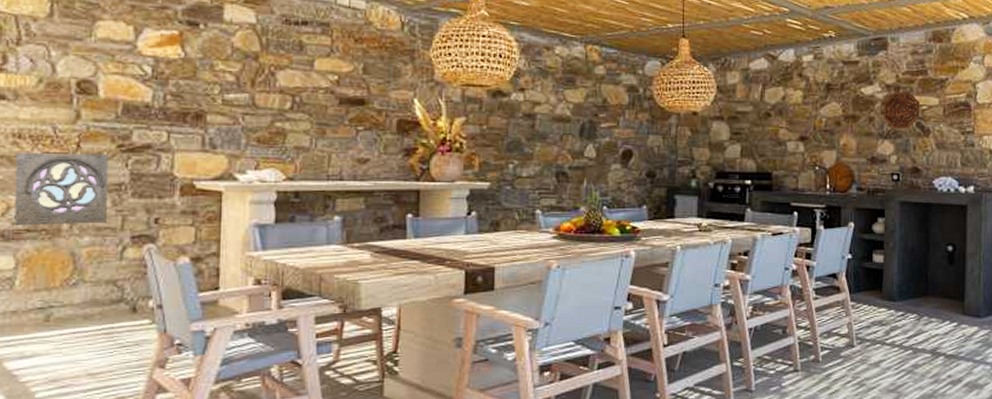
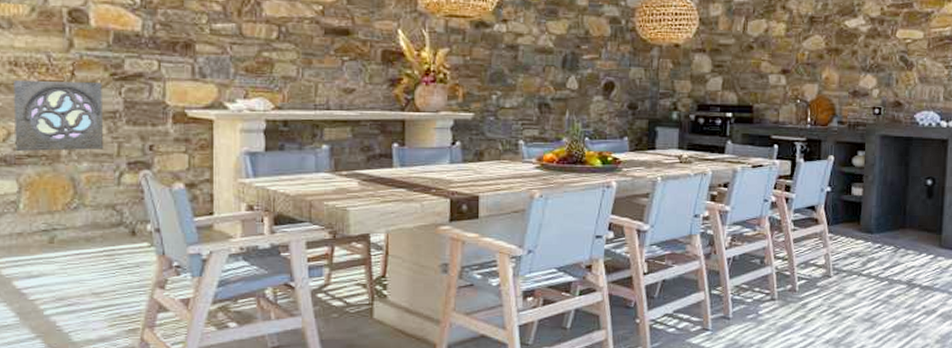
decorative platter: present [884,91,920,129] -> none [867,24,905,63]

